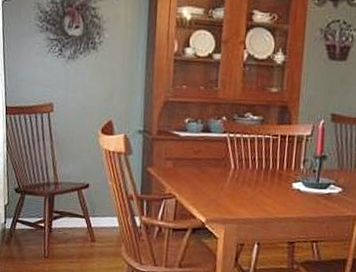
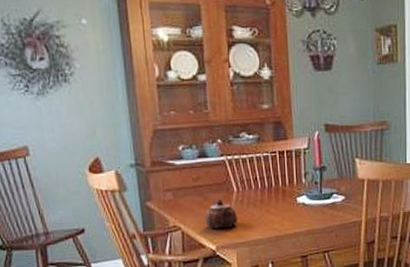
teapot: none [199,173,231,204] -> present [205,198,237,229]

